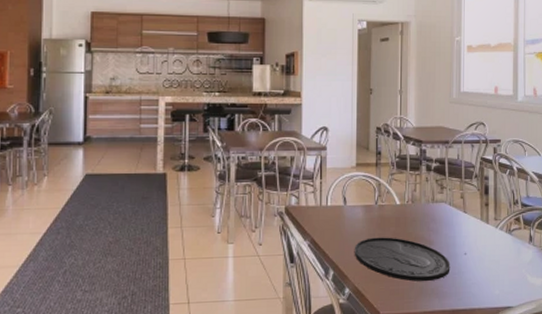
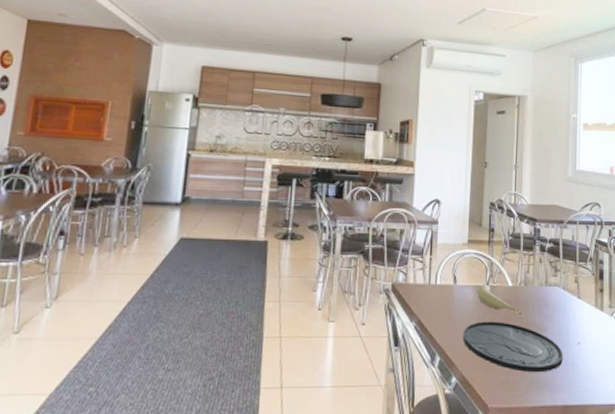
banana: none [367,203,411,230] -> present [477,284,523,314]

